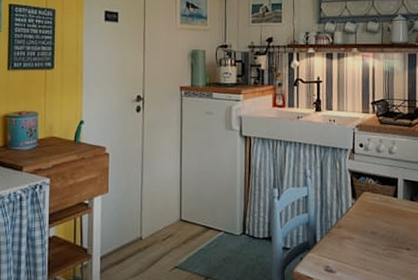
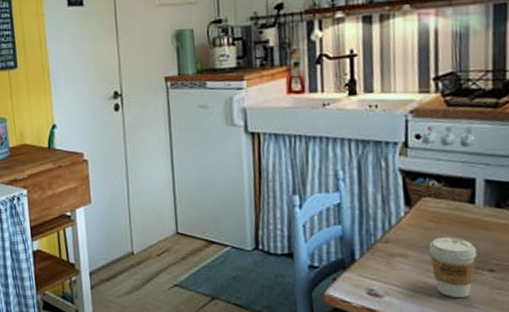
coffee cup: none [367,223,399,272] -> present [429,236,477,299]

